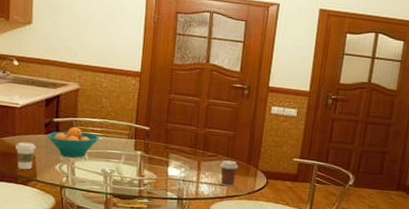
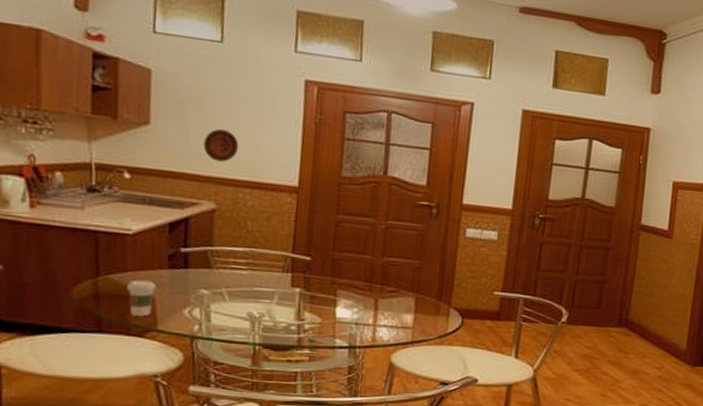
fruit bowl: present [47,126,100,158] -> none [172,258,245,300]
decorative plate: none [71,27,97,53] -> present [203,129,239,162]
coffee cup: present [220,160,238,187] -> none [403,296,426,330]

